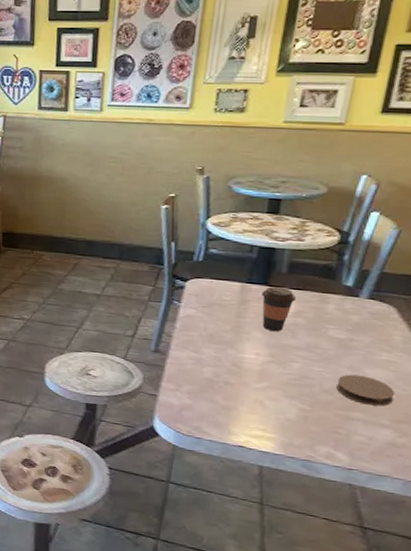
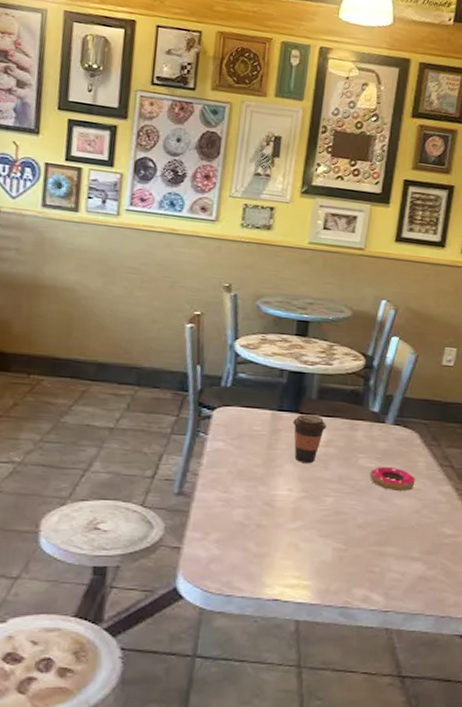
coaster: present [336,374,396,406] -> none [369,505,423,538]
donut: none [339,338,390,363] -> present [369,467,416,492]

